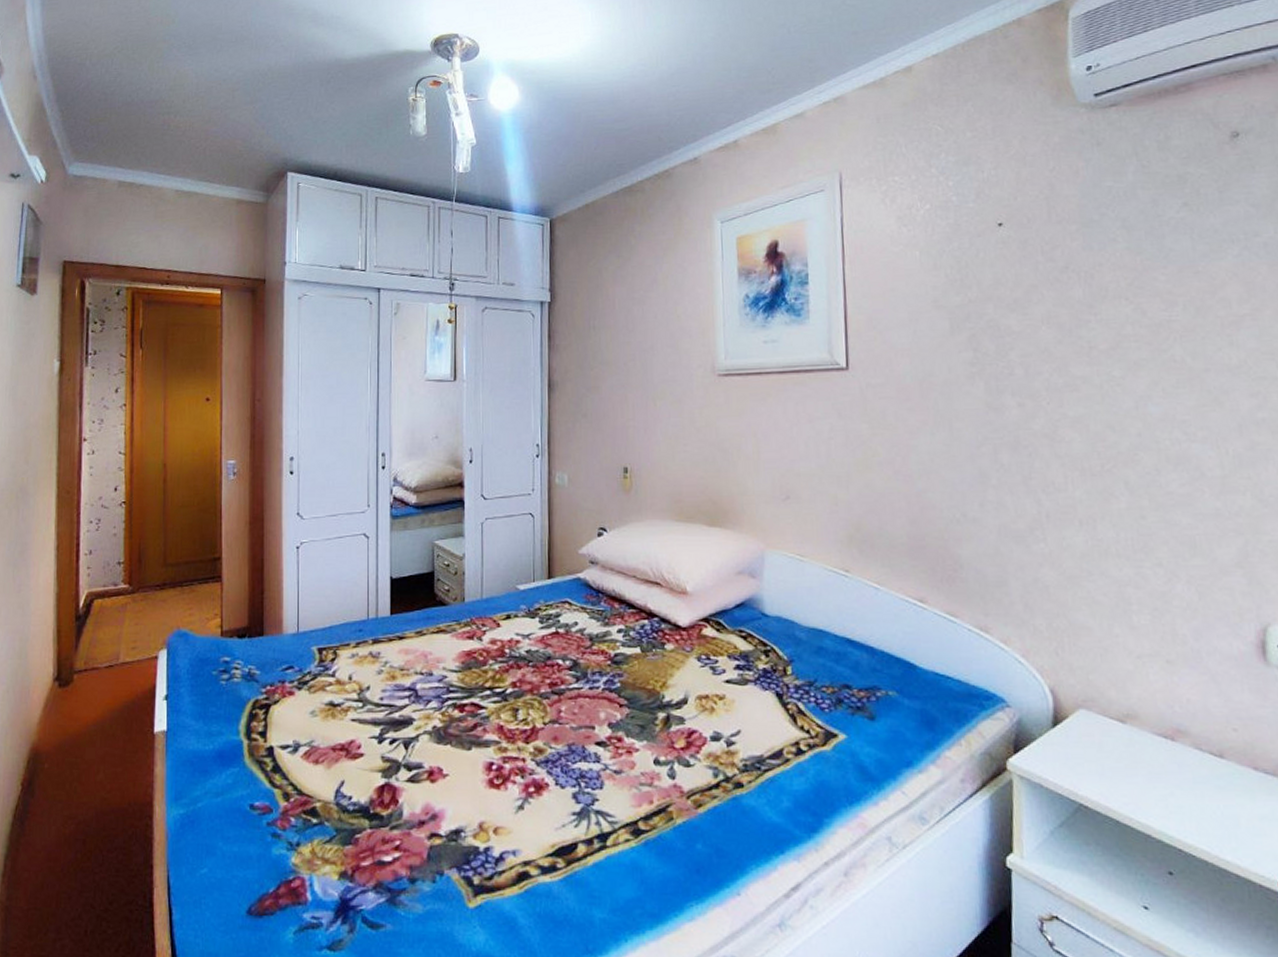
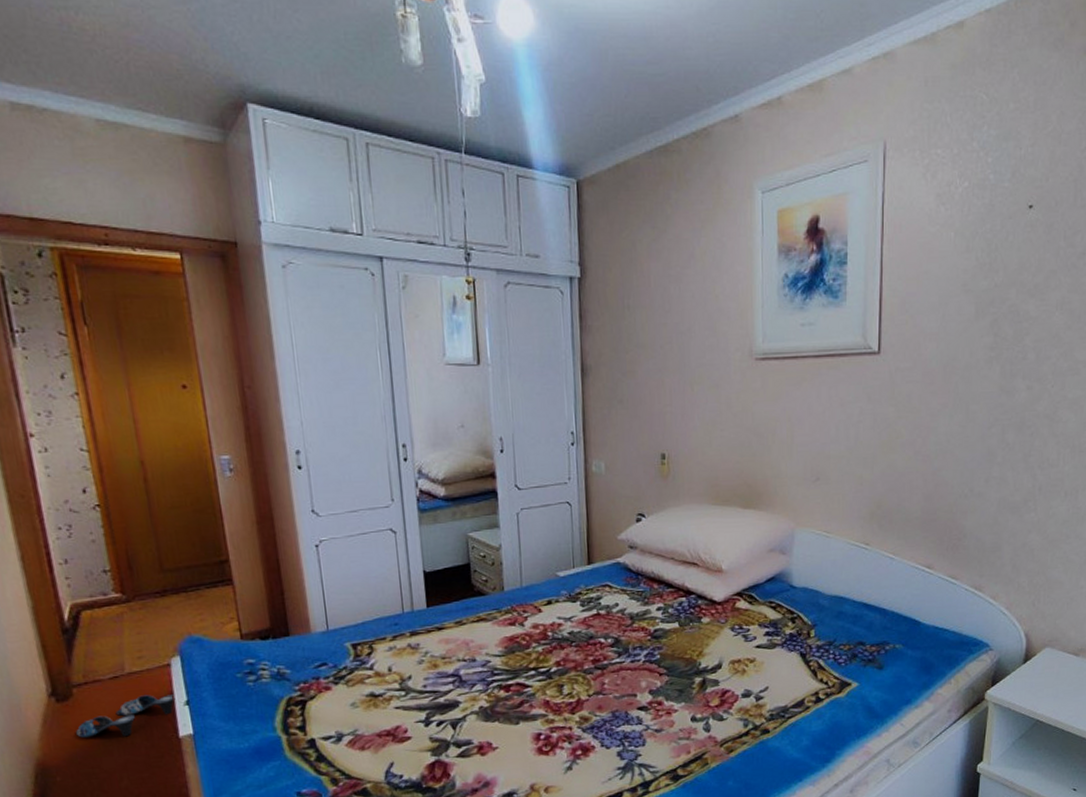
slippers: none [68,686,157,728] -> present [75,694,176,739]

